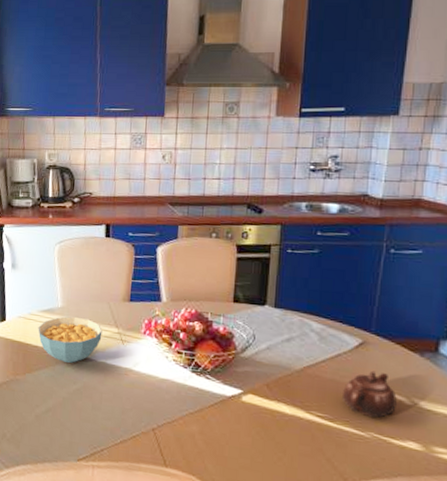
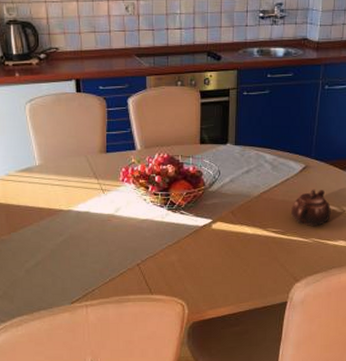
cereal bowl: present [38,316,102,363] -> none [18,172,83,217]

